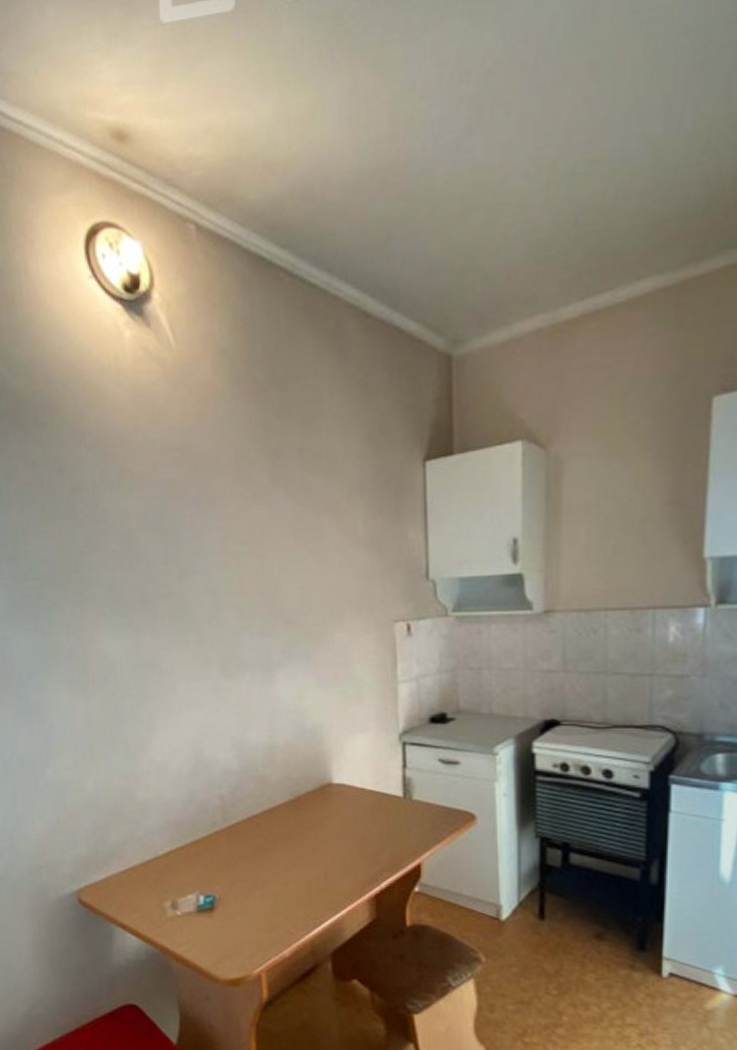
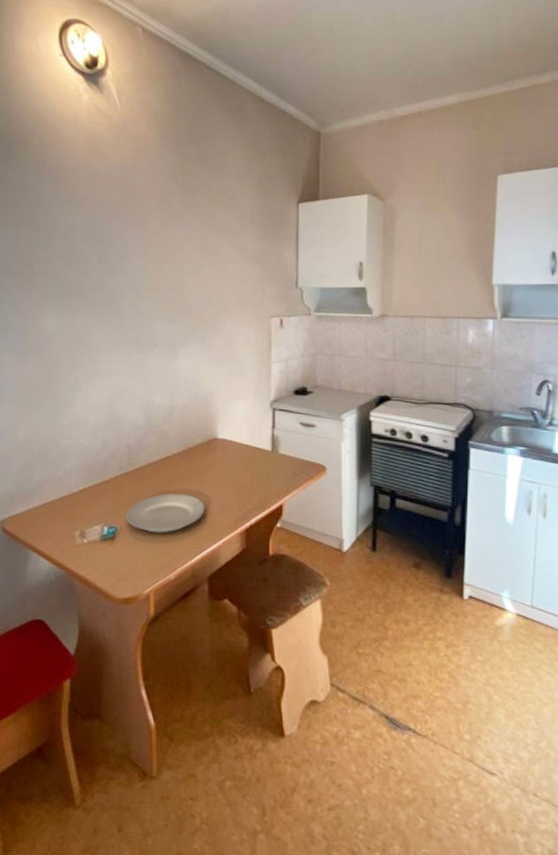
plate: none [225,853,323,903] -> present [126,493,206,534]

